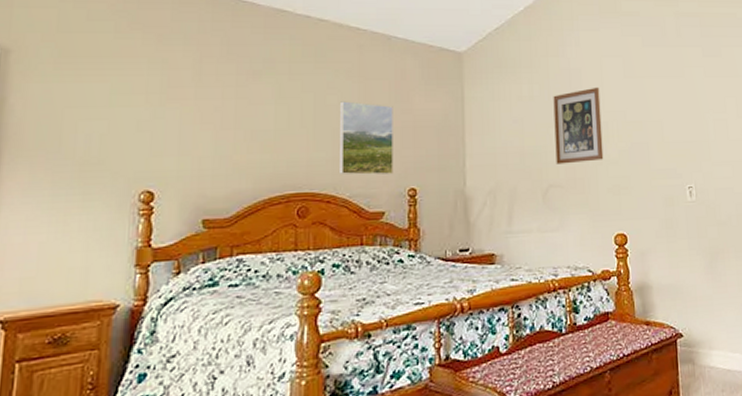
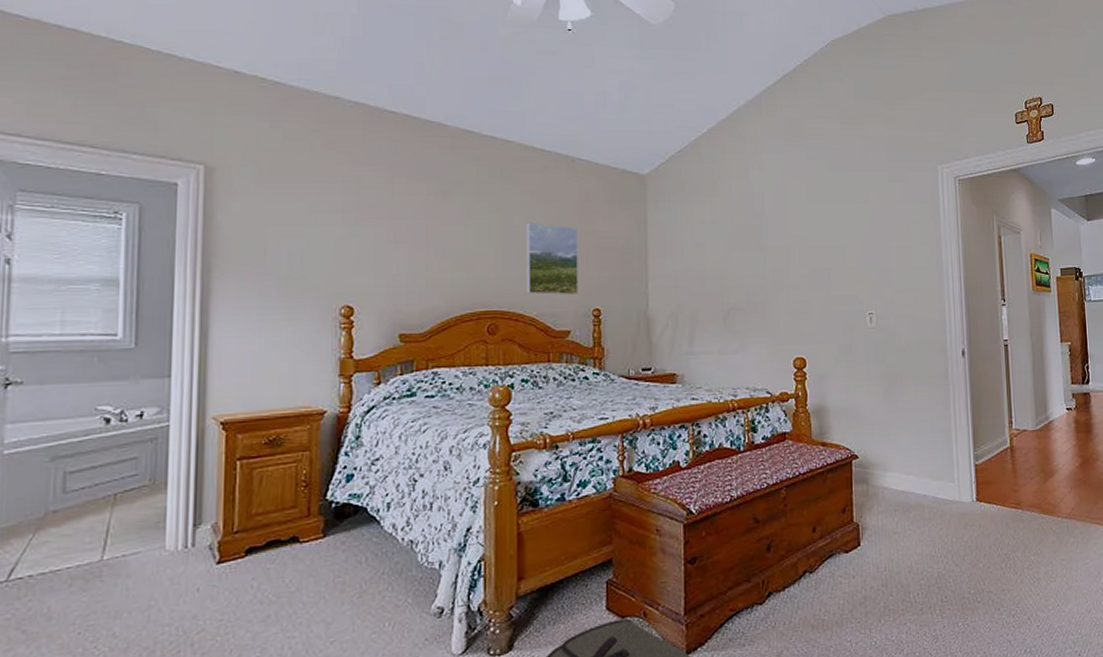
wall art: present [553,87,604,164] -> none [735,211,785,288]

